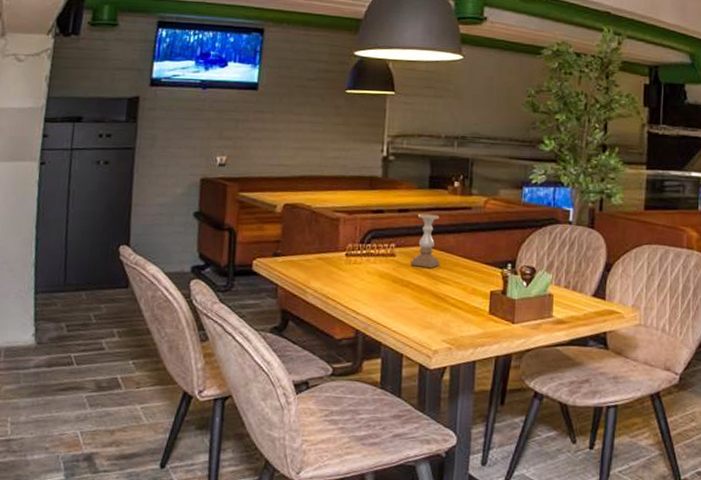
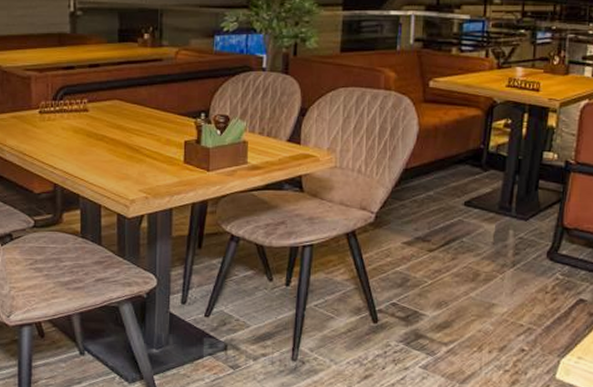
candle holder: present [411,213,440,268] -> none [104,68,133,121]

